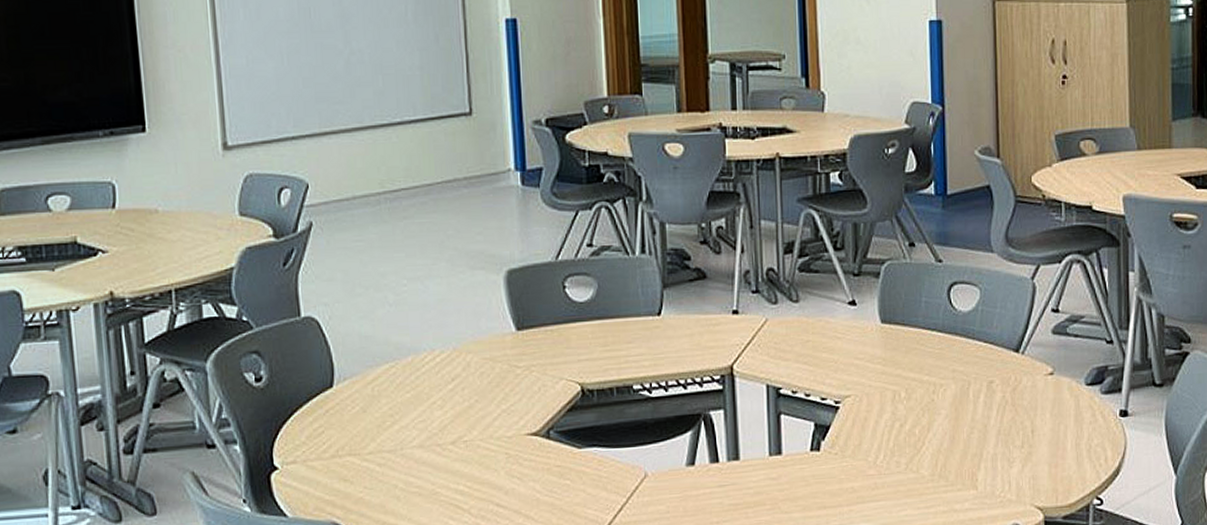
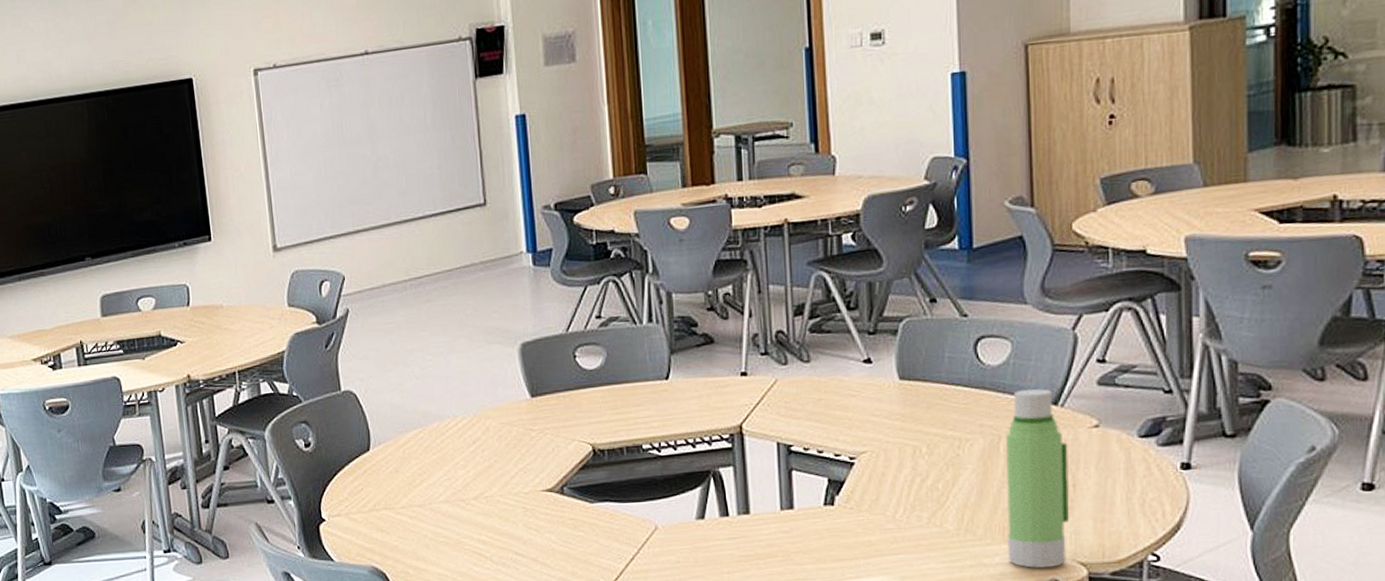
water bottle: none [975,336,1028,514] -> present [1006,389,1069,569]

